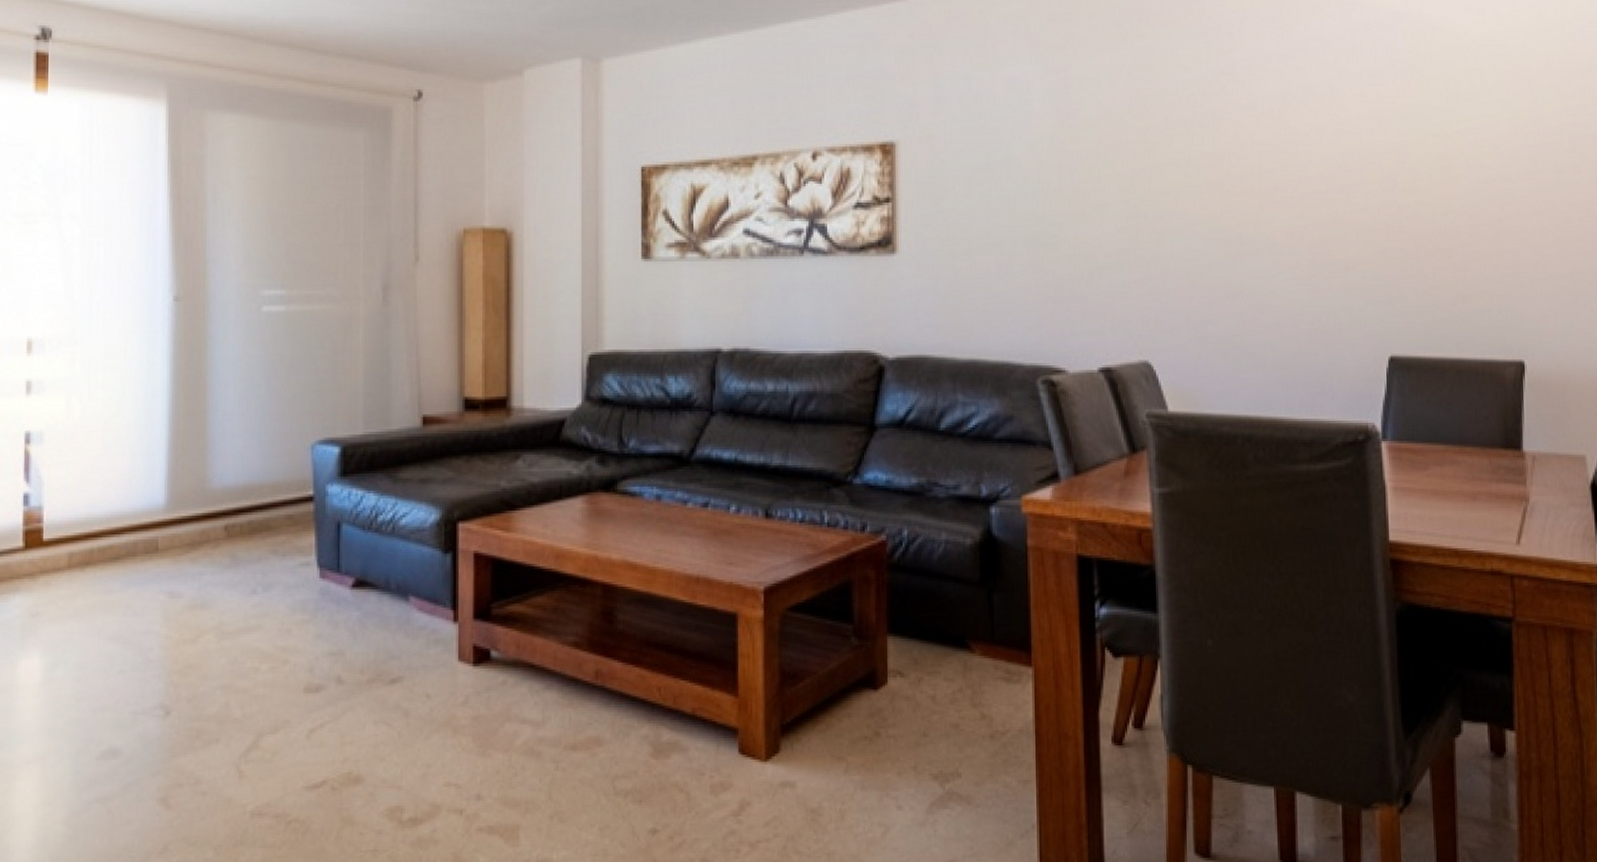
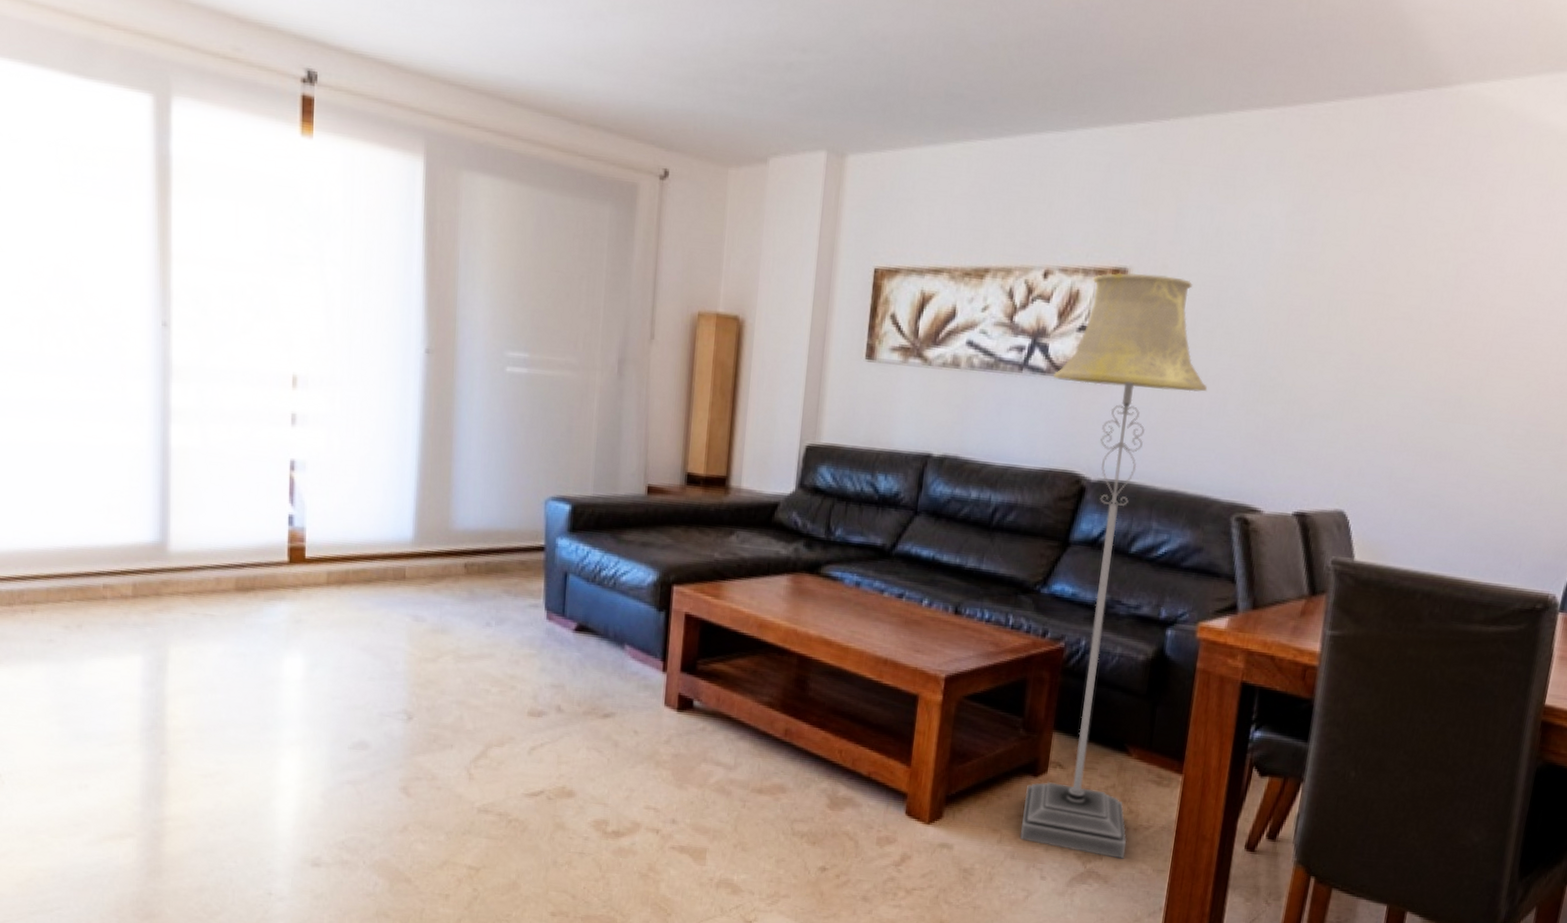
floor lamp: none [835,146,992,774] -> present [1020,272,1208,860]

